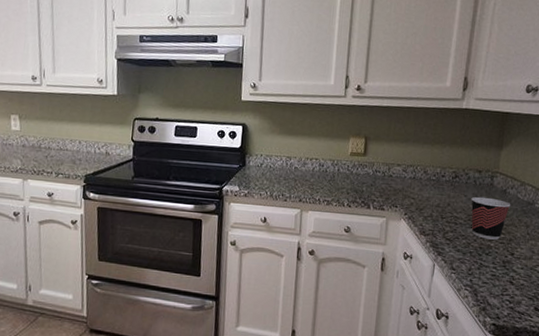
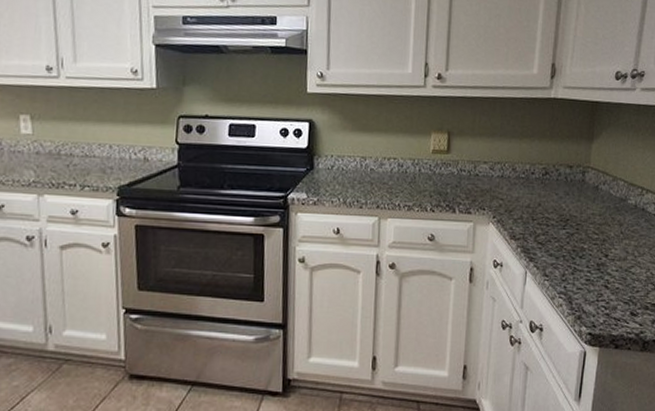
cup: present [471,196,511,240] -> none [563,194,604,241]

